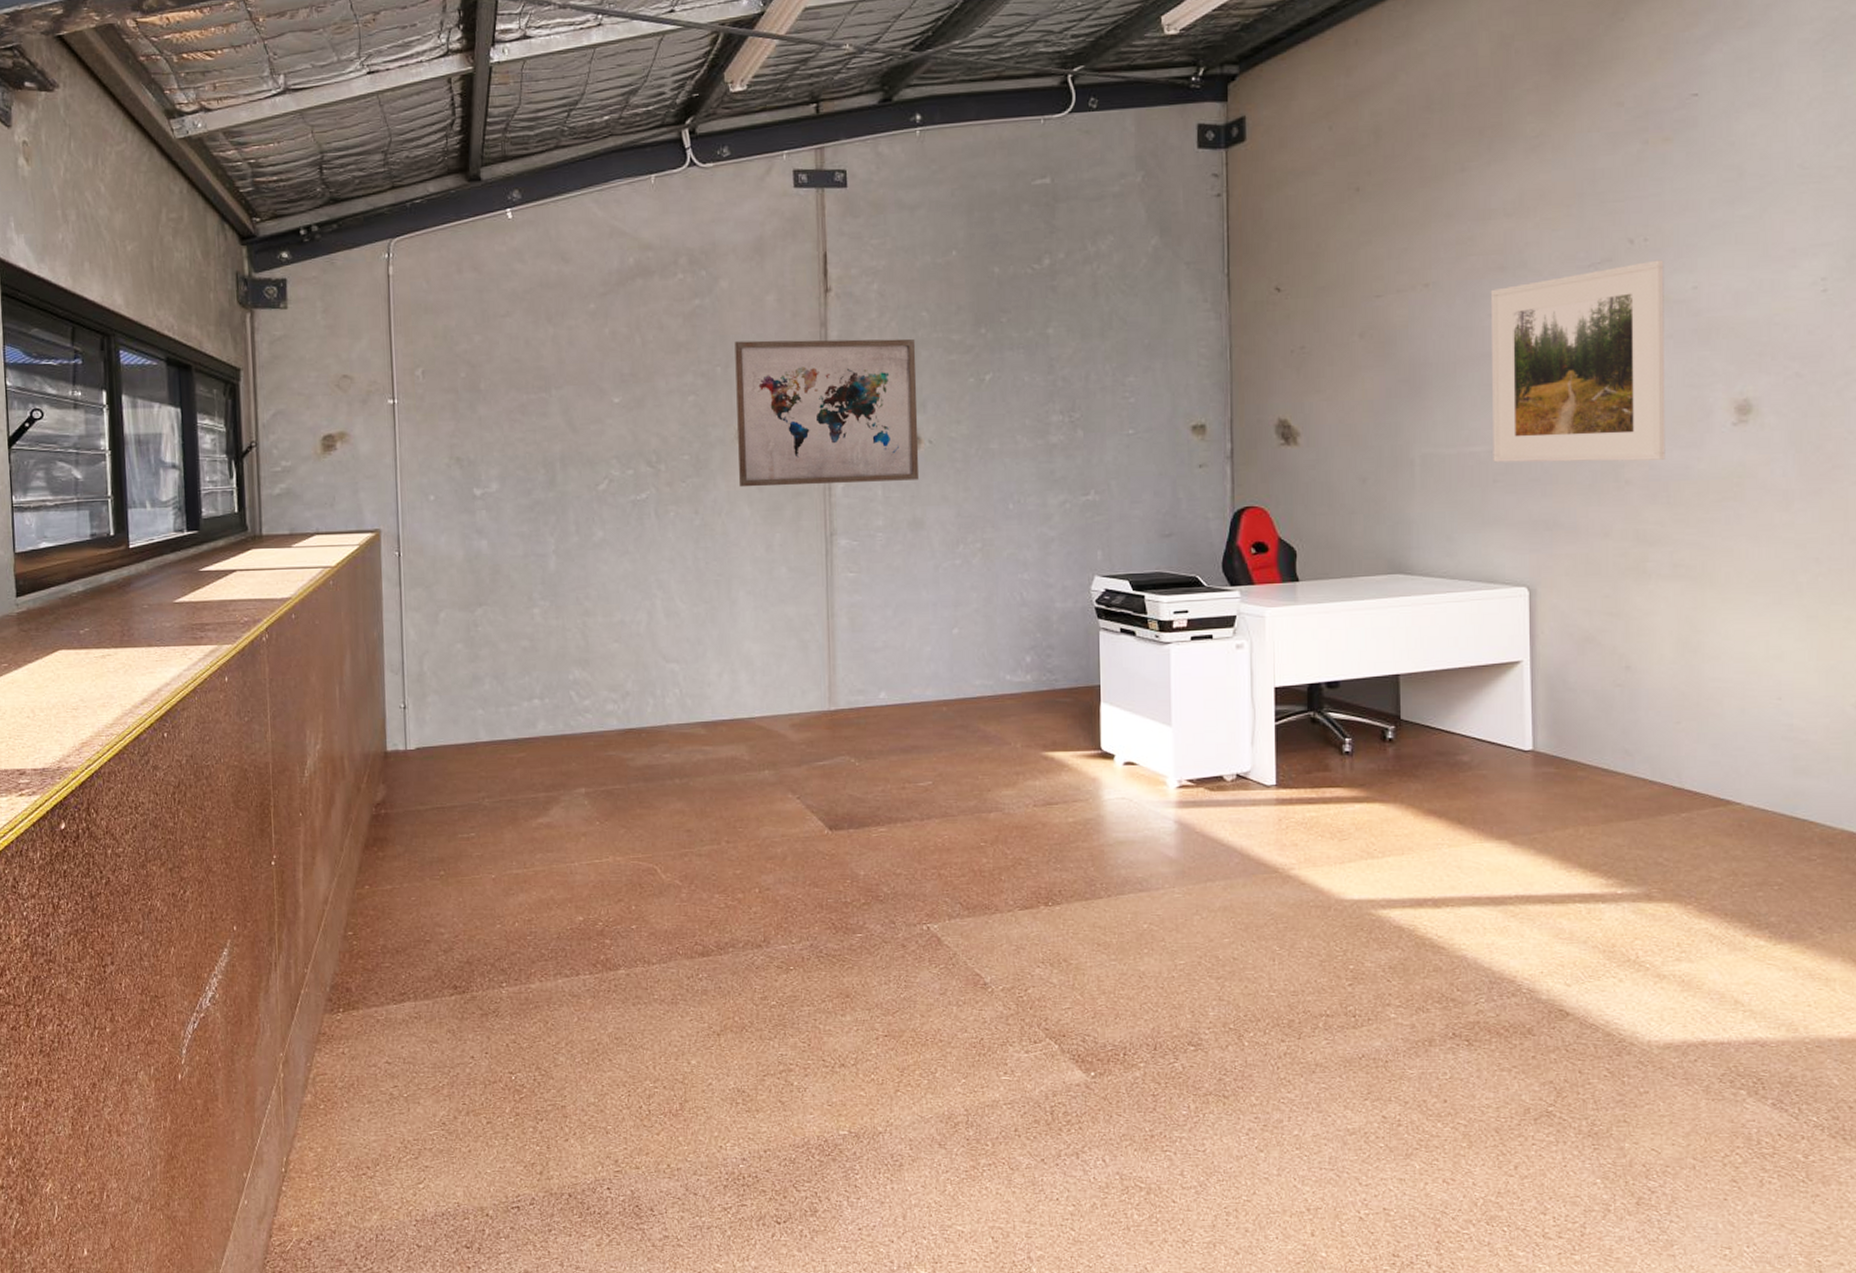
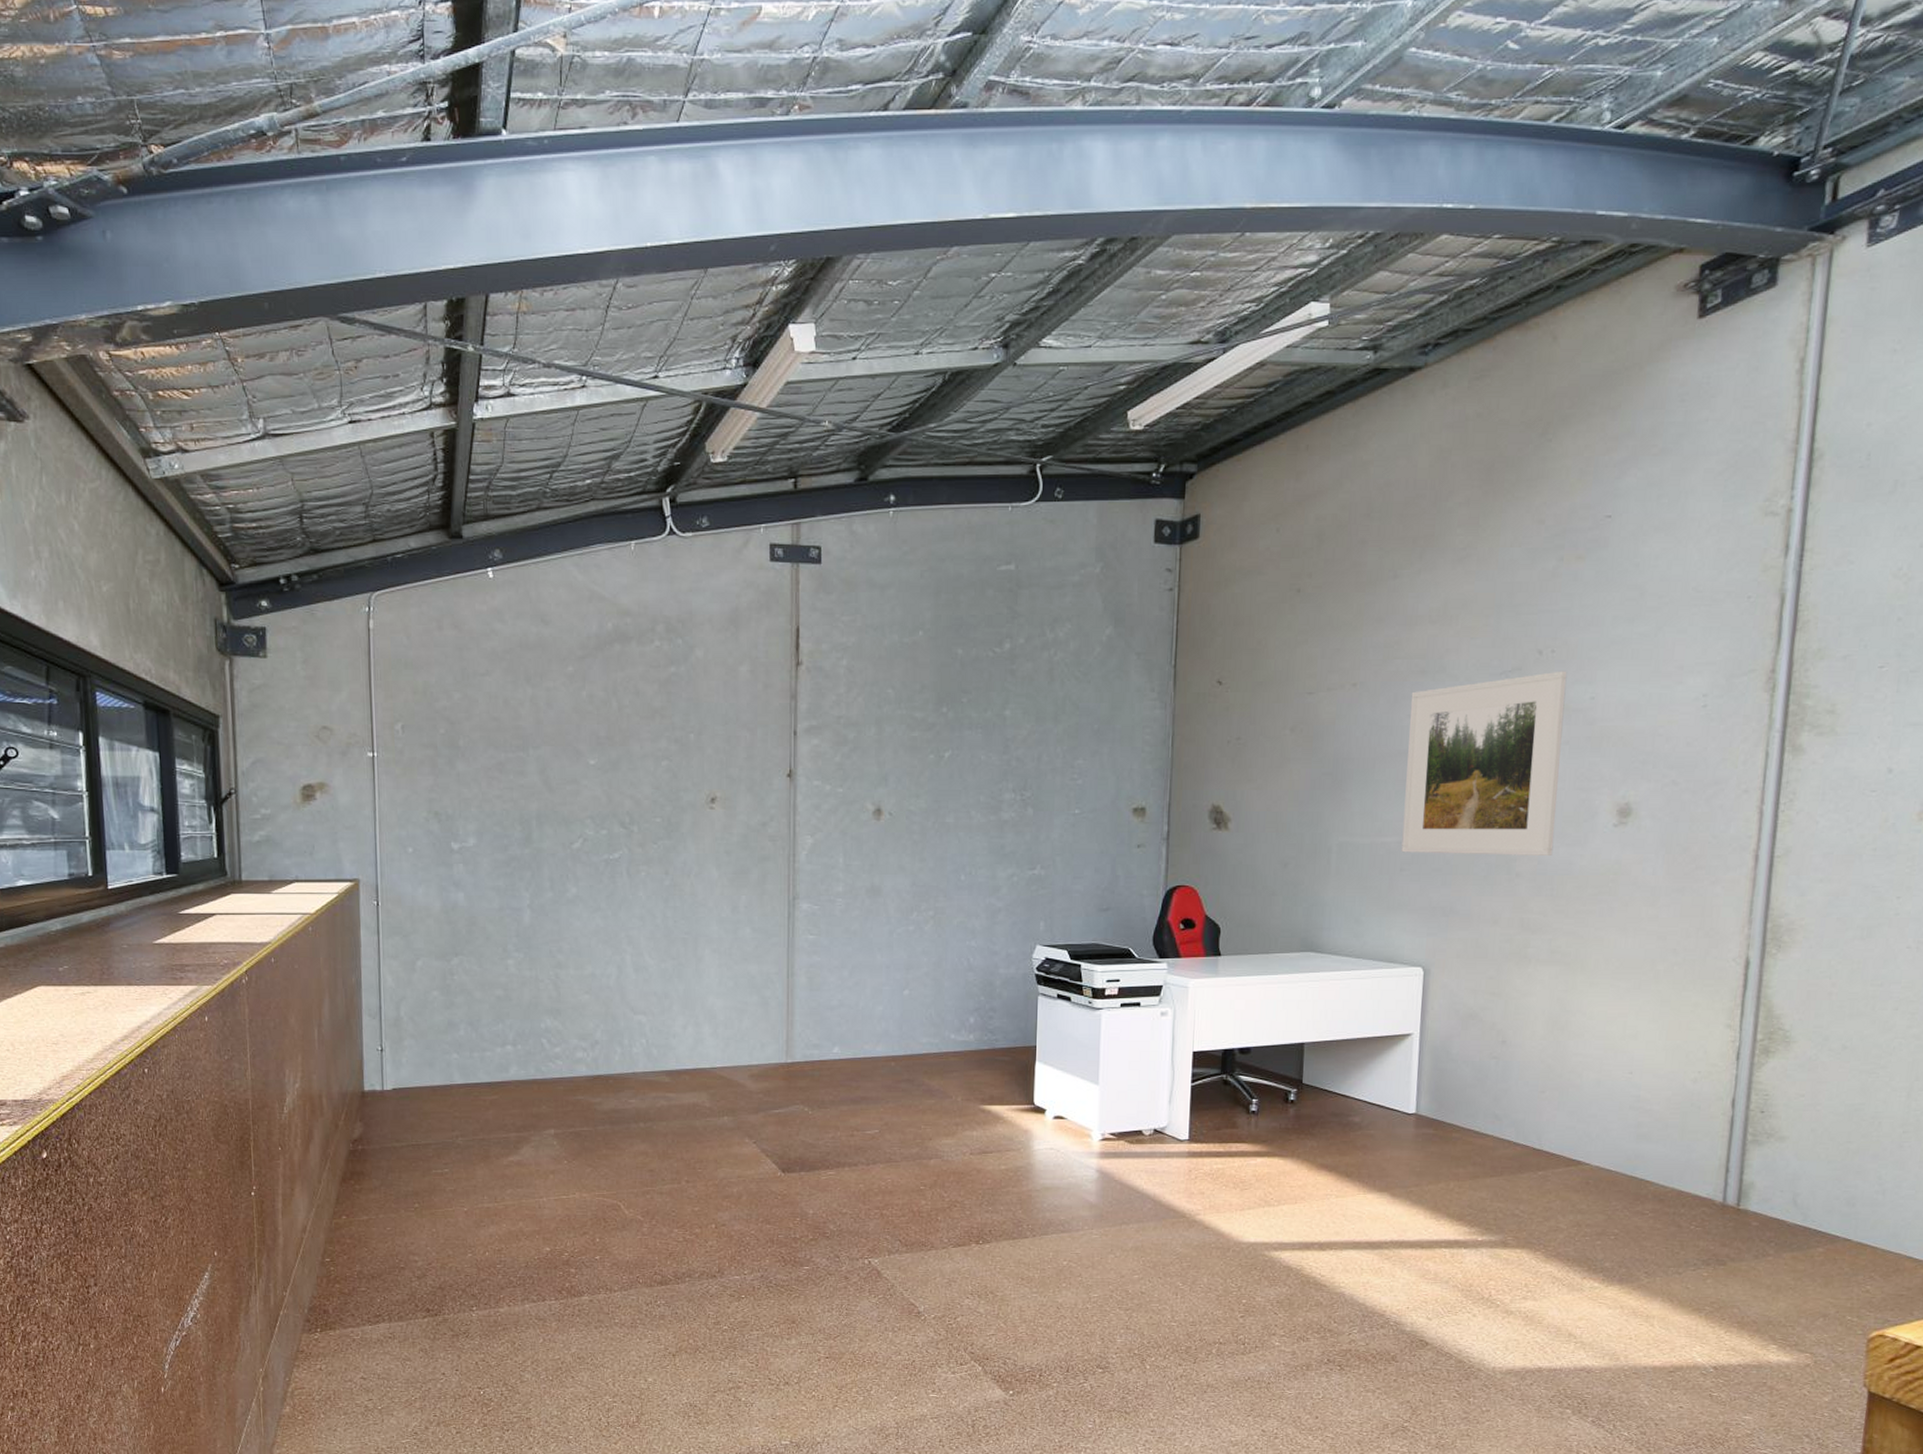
wall art: present [734,338,920,488] -> none [708,710,881,851]

